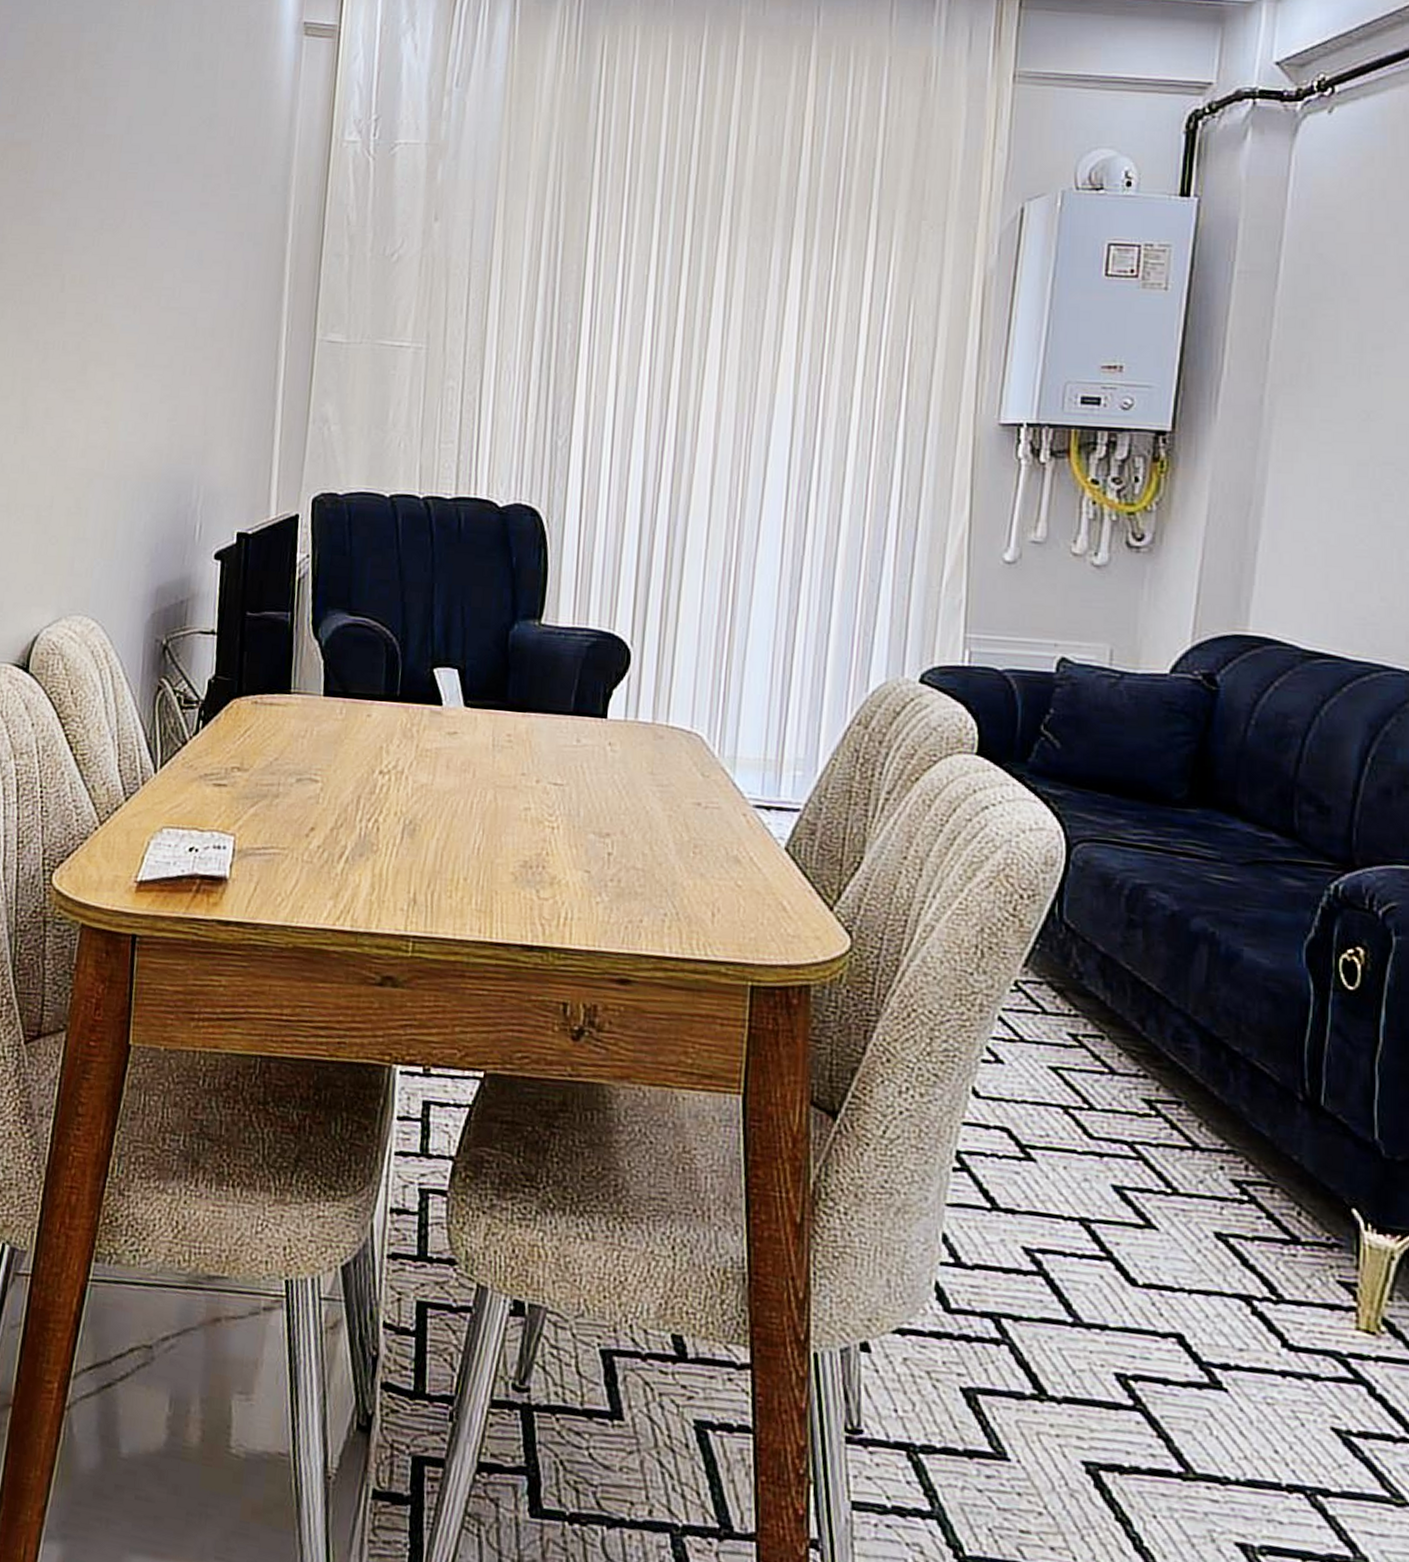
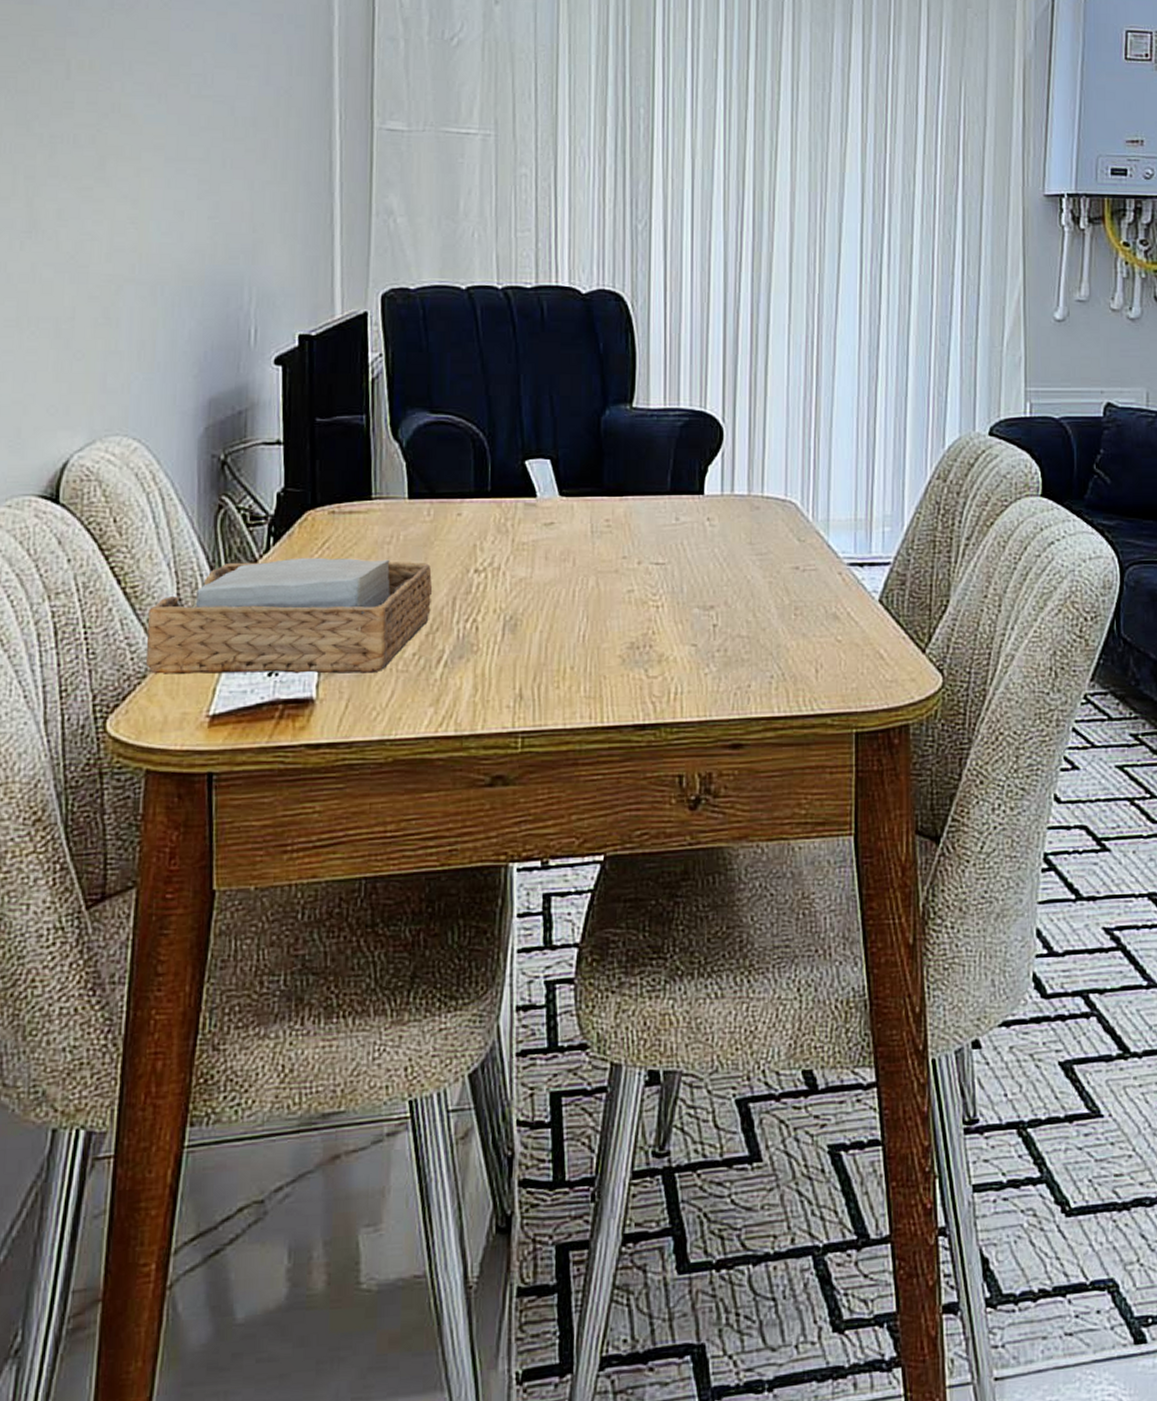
napkin holder: none [87,741,340,860] -> present [145,557,433,675]

